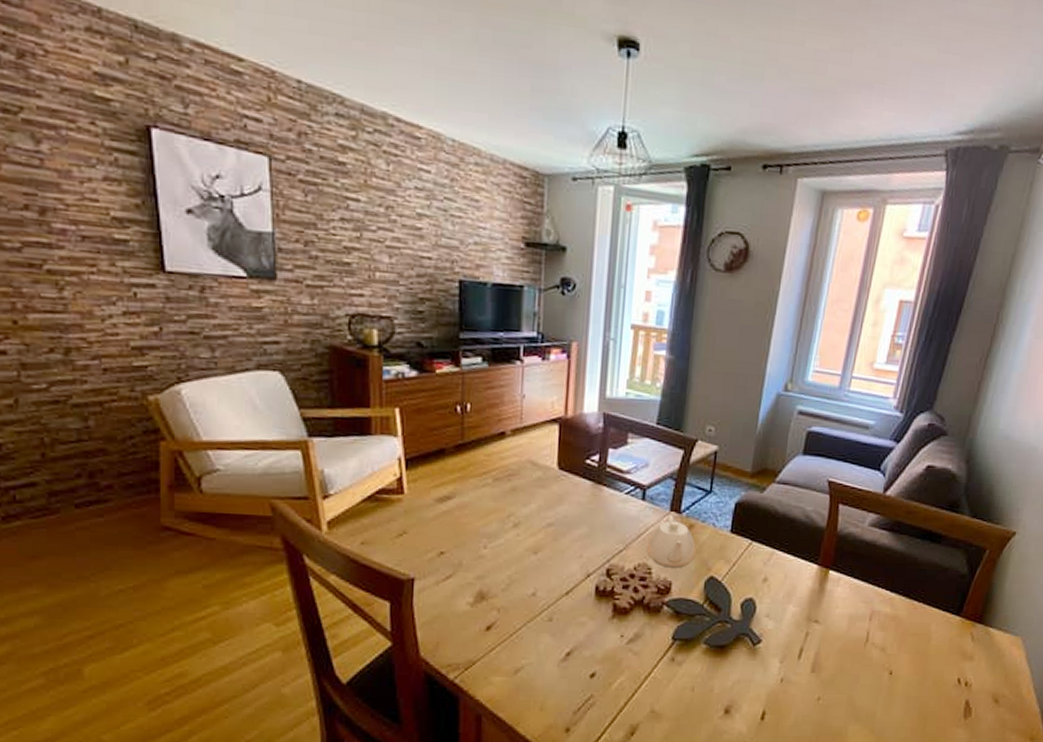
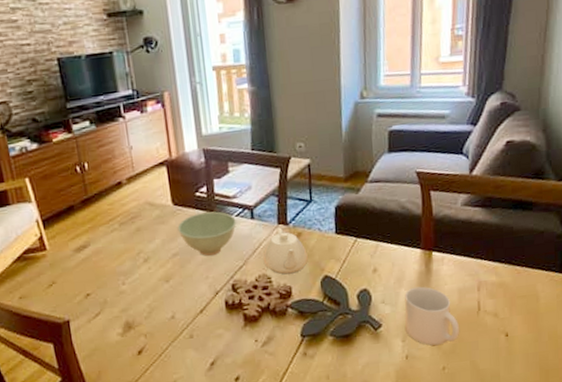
bowl: none [558,483,625,533] -> present [177,211,236,256]
cup: none [786,605,844,672] -> present [404,286,460,346]

